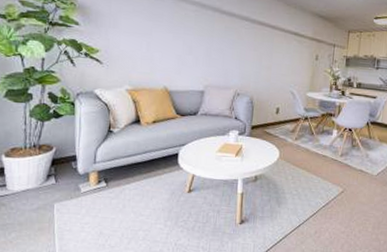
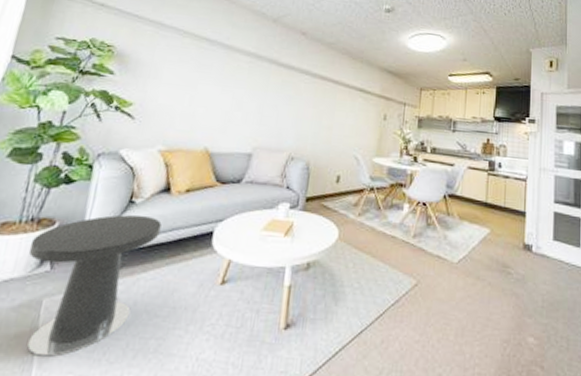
side table: none [36,141,136,243] -> present [27,215,162,357]

